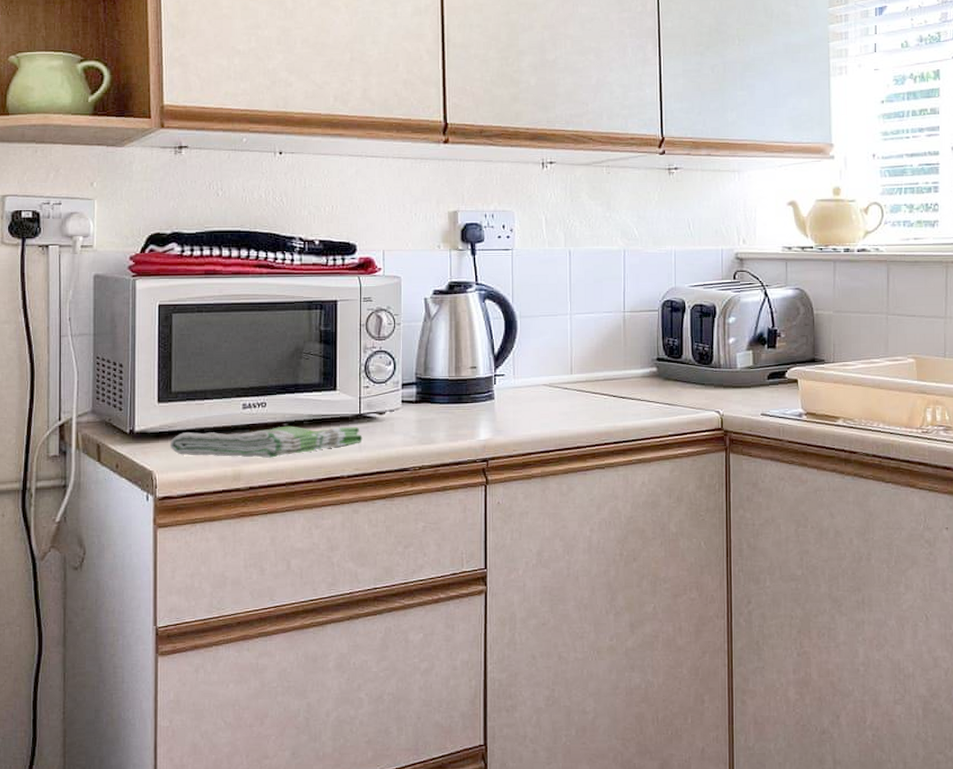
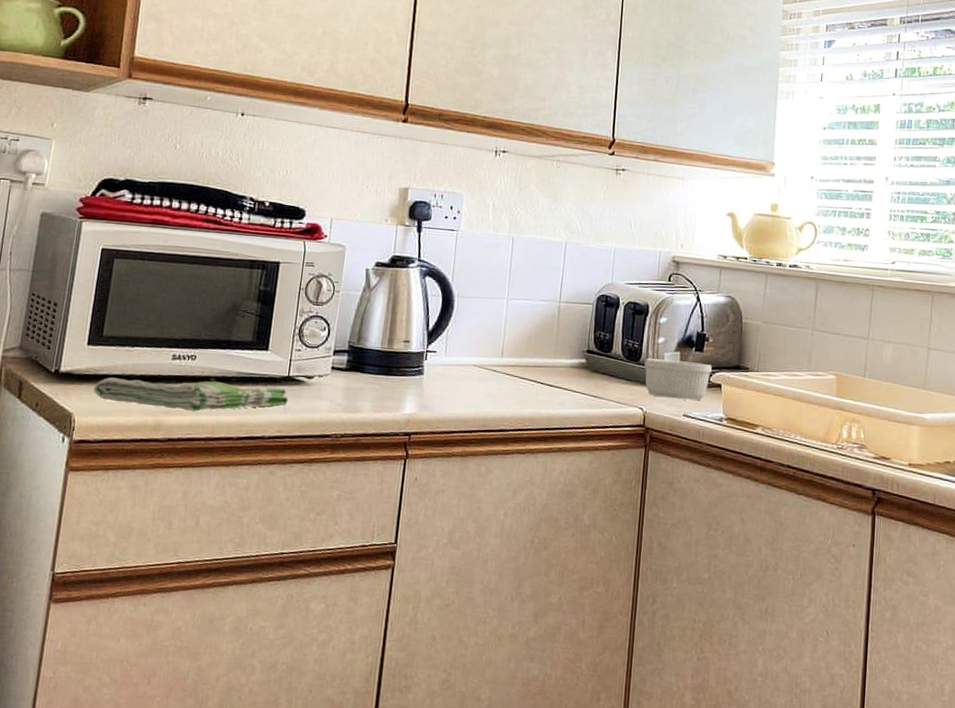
ramekin: none [717,359,786,399] -> present [645,358,712,401]

